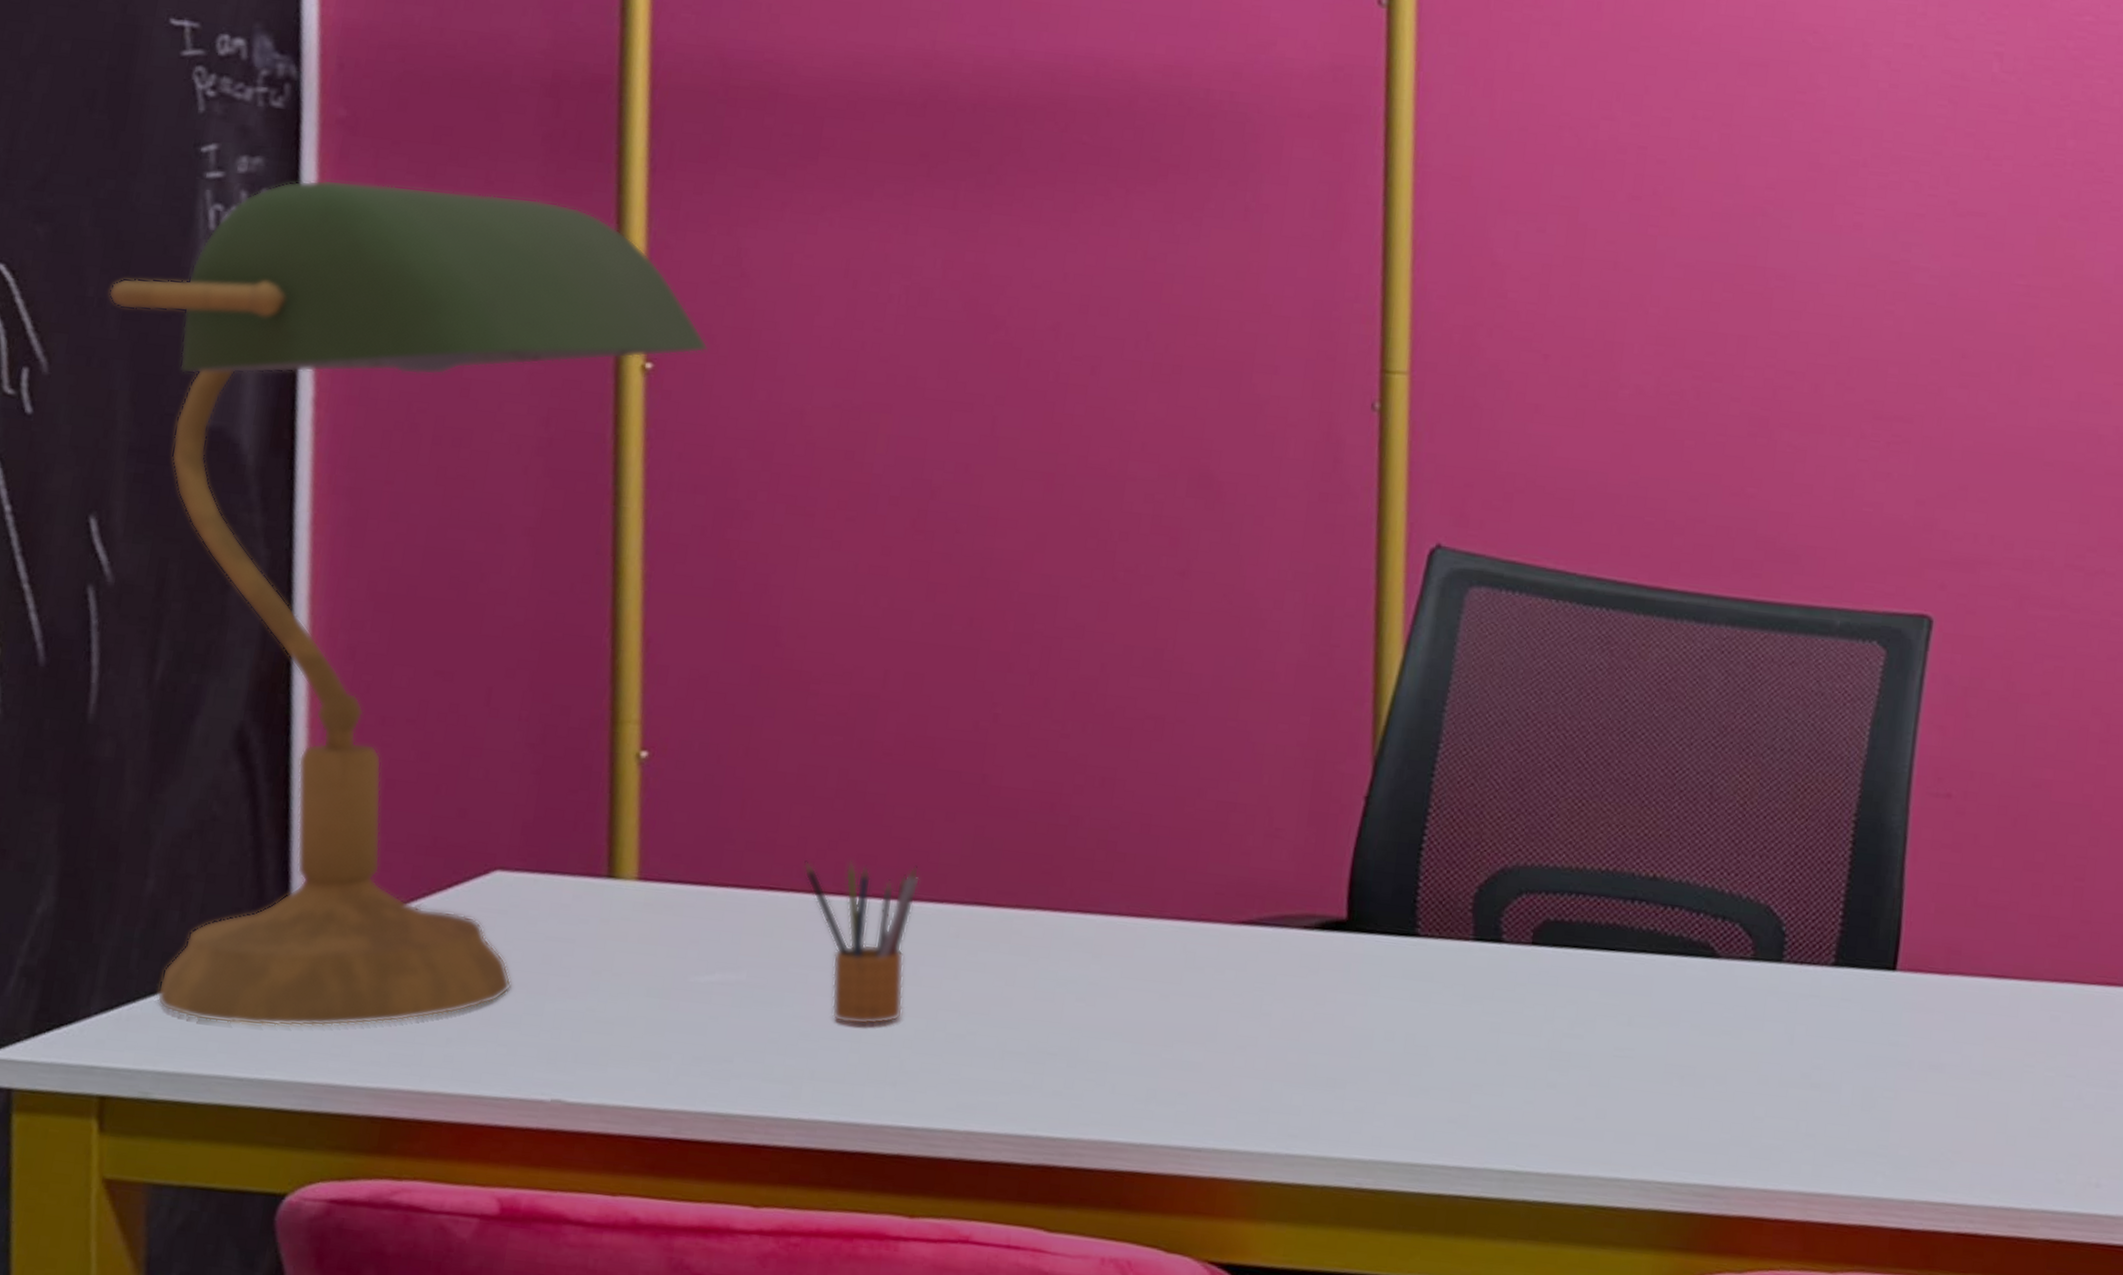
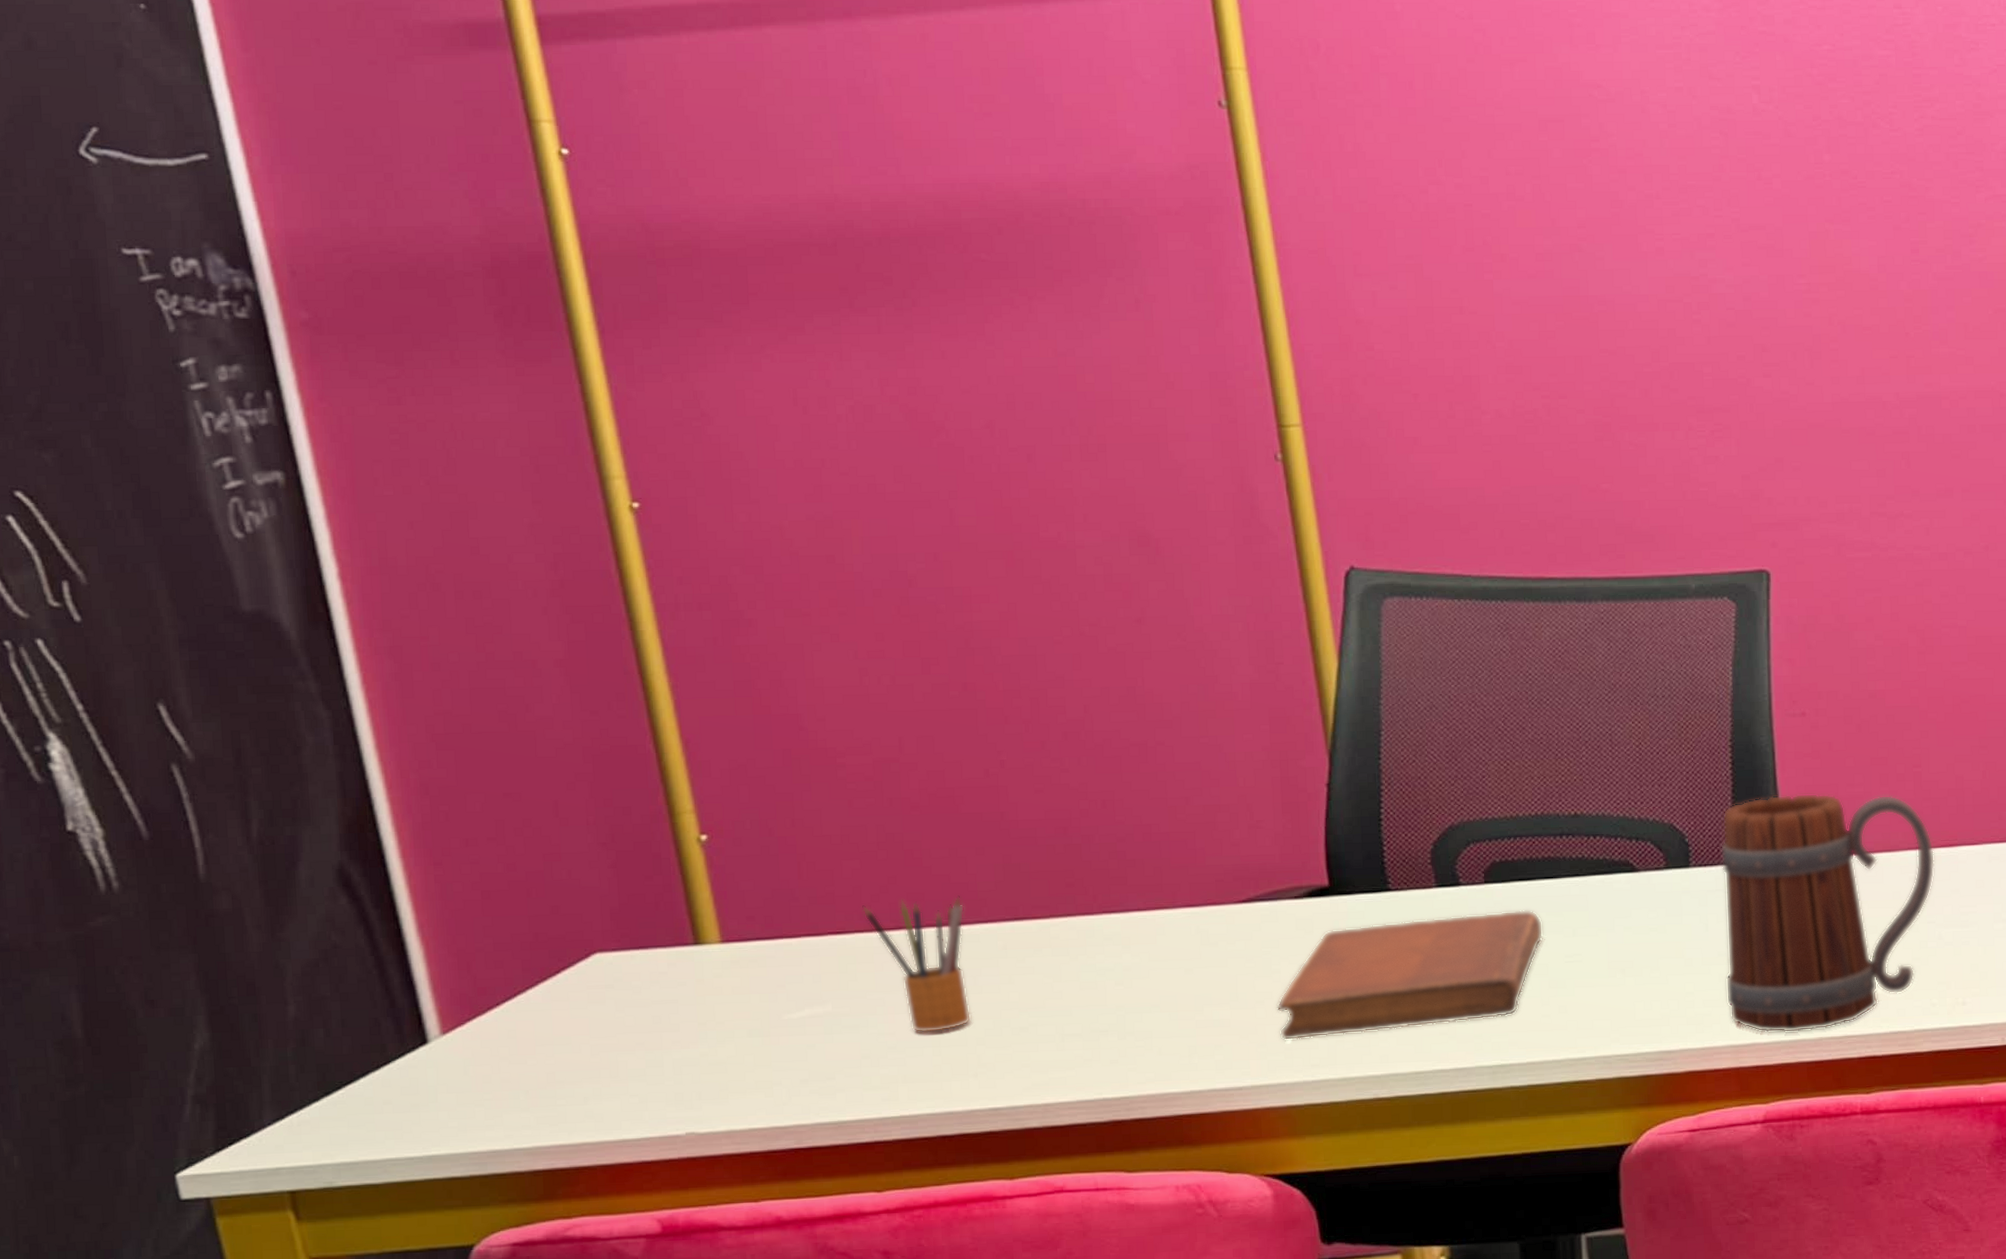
desk lamp: present [108,179,709,1027] -> none [125,371,686,1116]
notebook: none [1257,972,1594,1113] -> present [1277,909,1544,1041]
mug: none [1802,889,2087,1191] -> present [1721,793,1935,1033]

